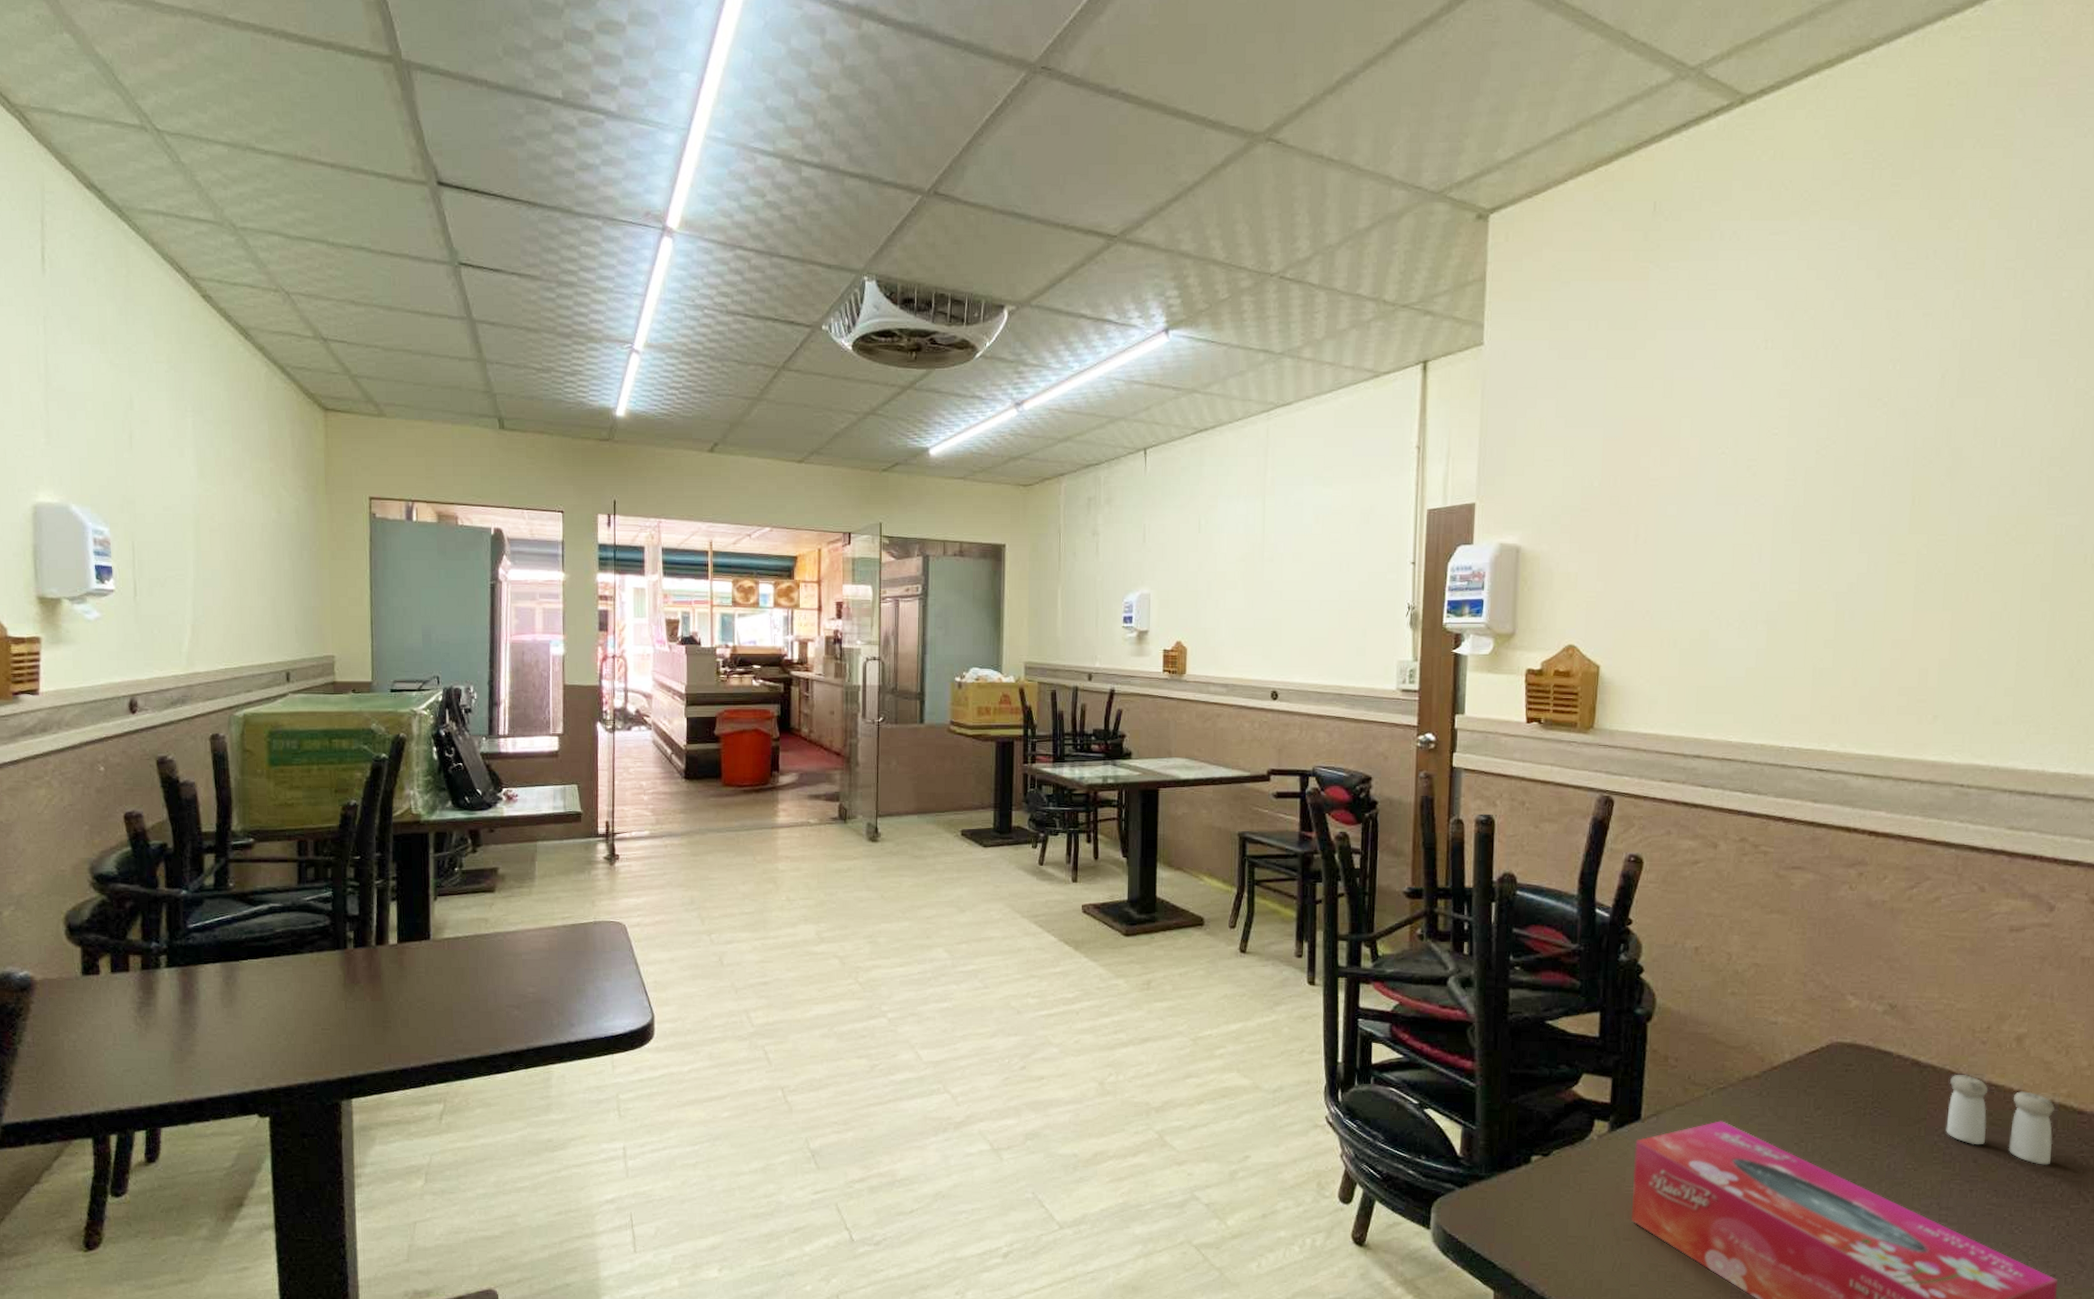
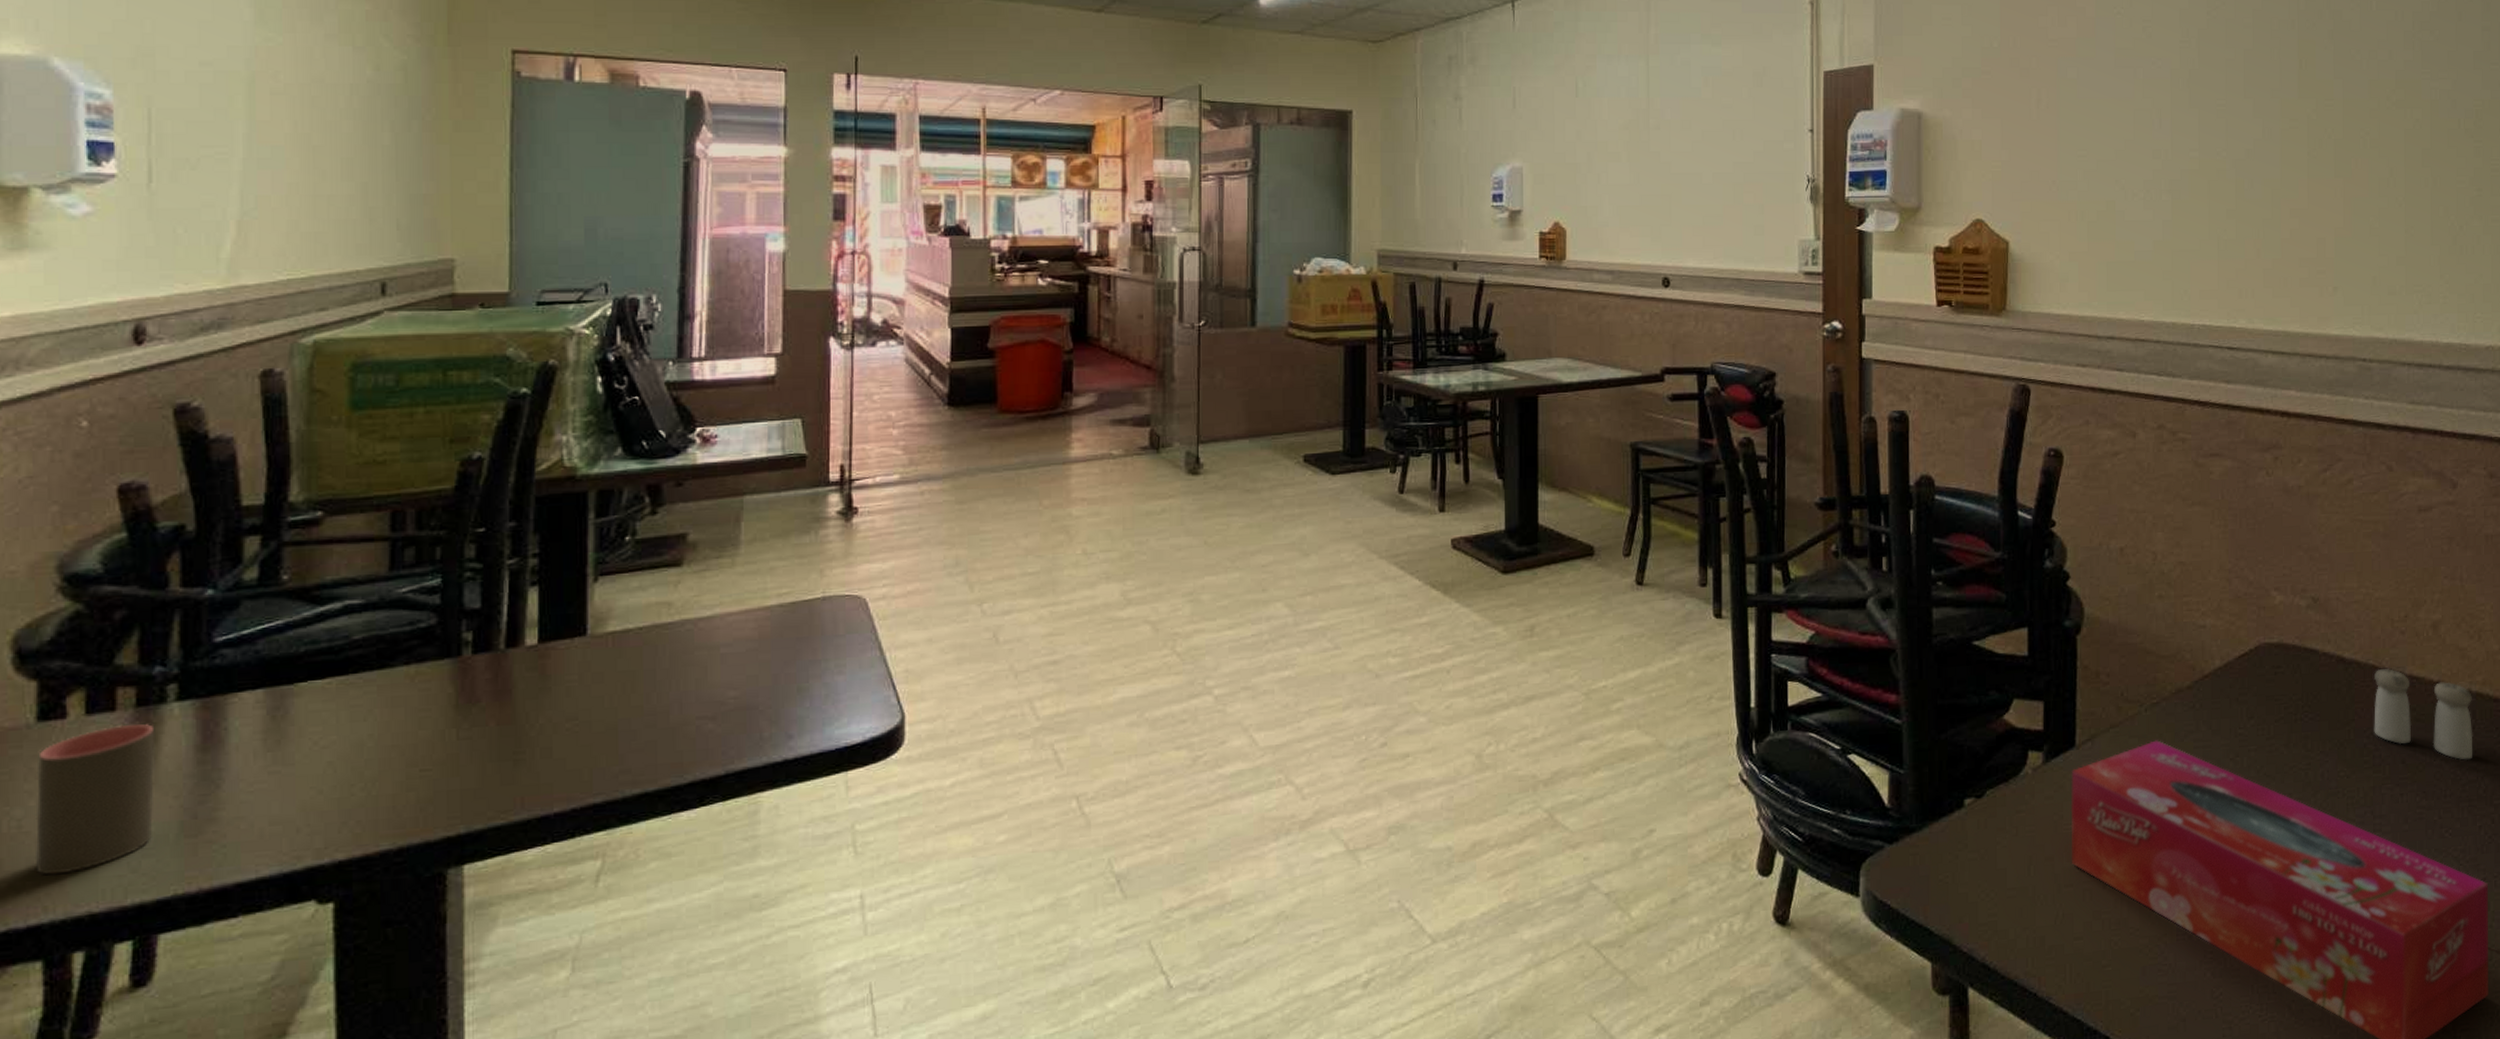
cup: none [83,981,155,1081] -> present [34,724,156,875]

